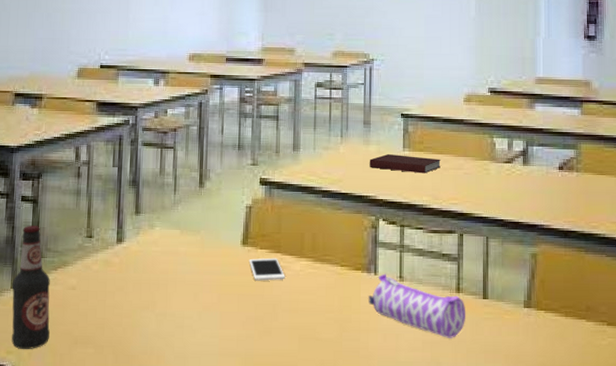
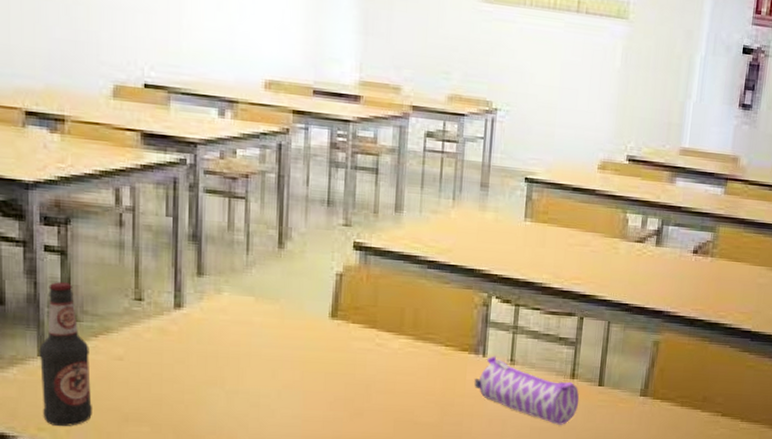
cell phone: present [249,258,285,281] -> none [338,333,381,359]
notebook: present [369,153,441,174] -> none [484,223,566,249]

